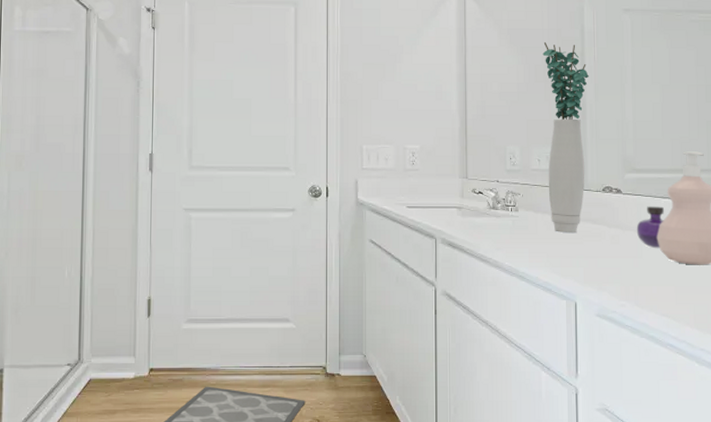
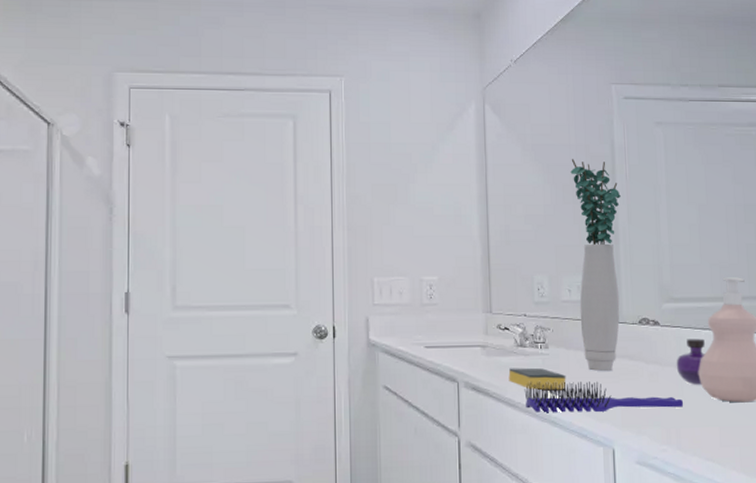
sponge: none [481,228,534,249] -> present [508,367,566,390]
hairbrush: none [495,240,643,270] -> present [524,381,684,413]

